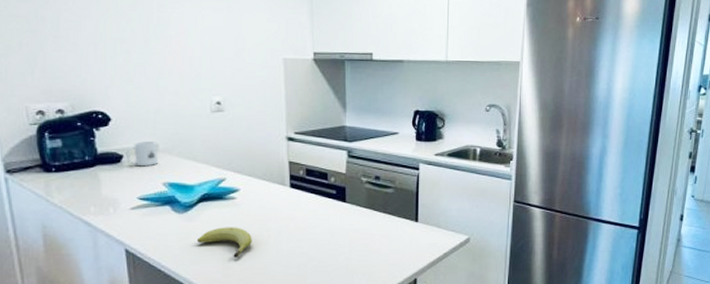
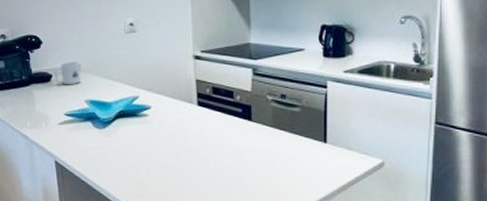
fruit: present [196,227,252,258] -> none [114,143,163,173]

